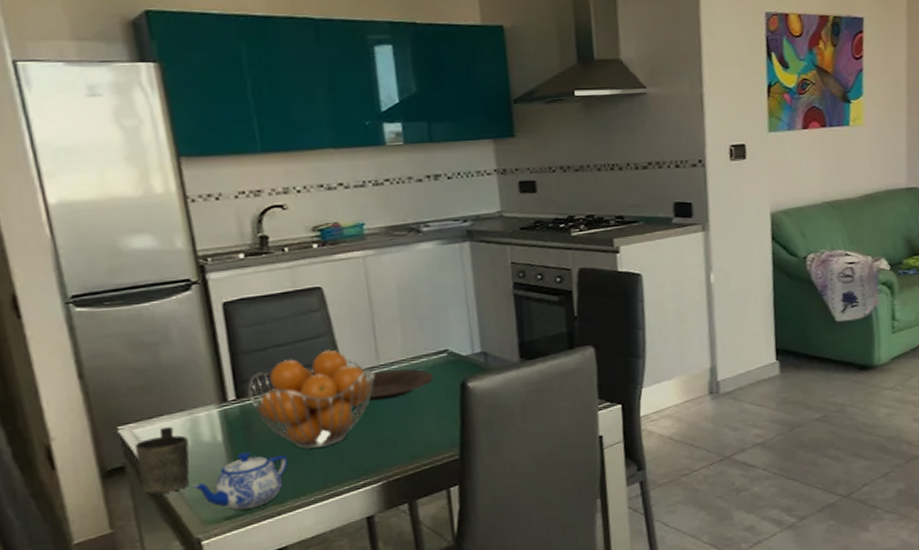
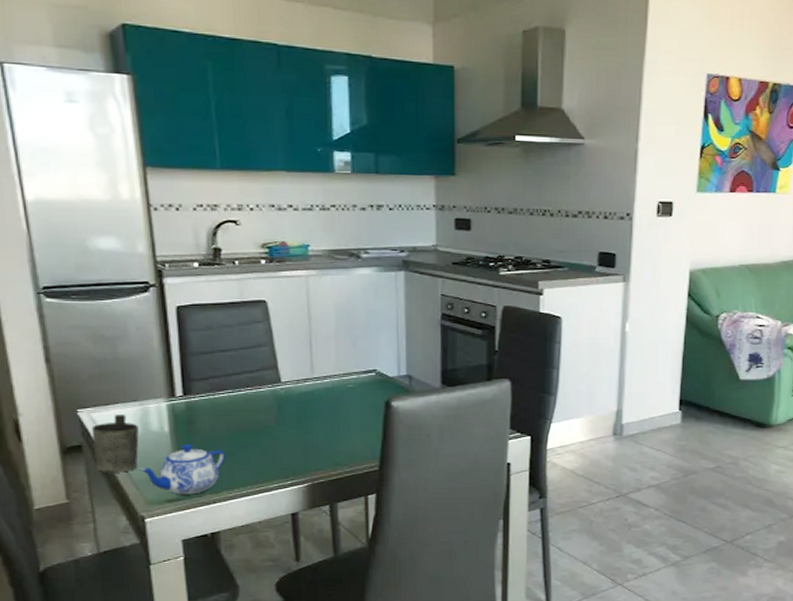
fruit basket: present [247,349,375,450] -> none [194,359,308,448]
plate: present [365,368,434,401] -> none [298,383,361,410]

